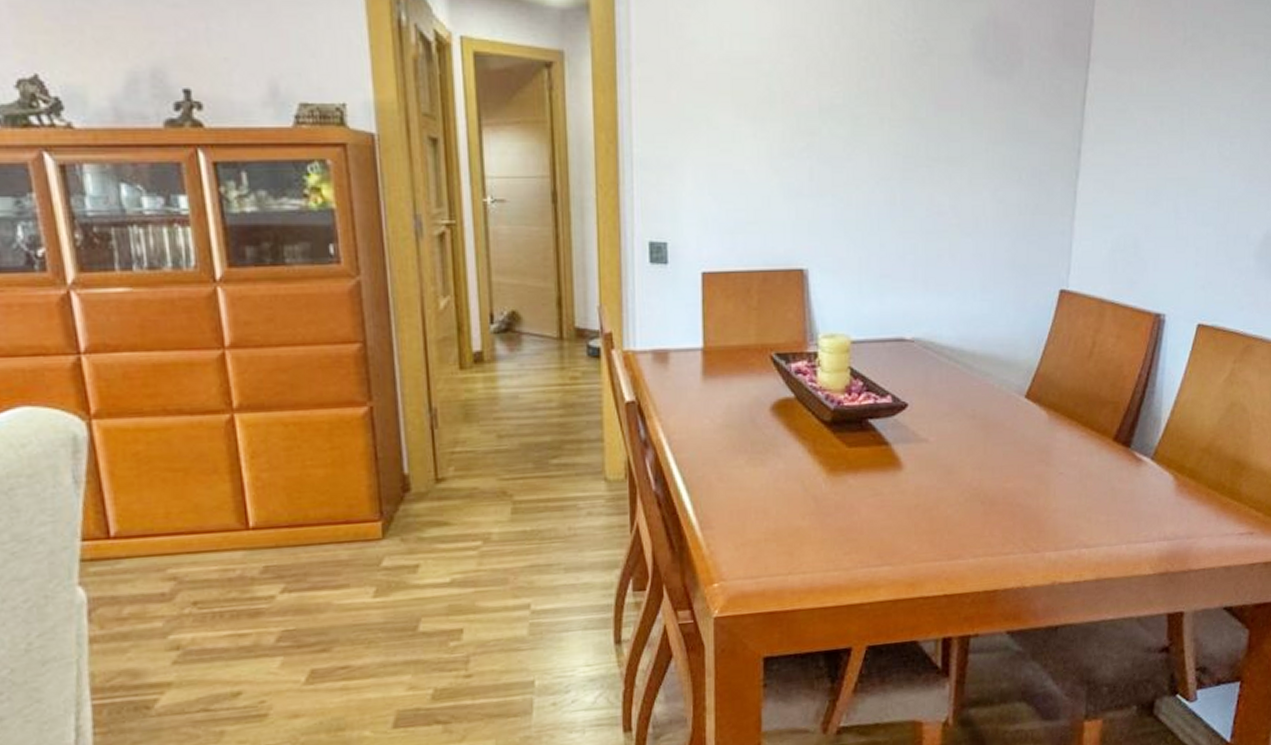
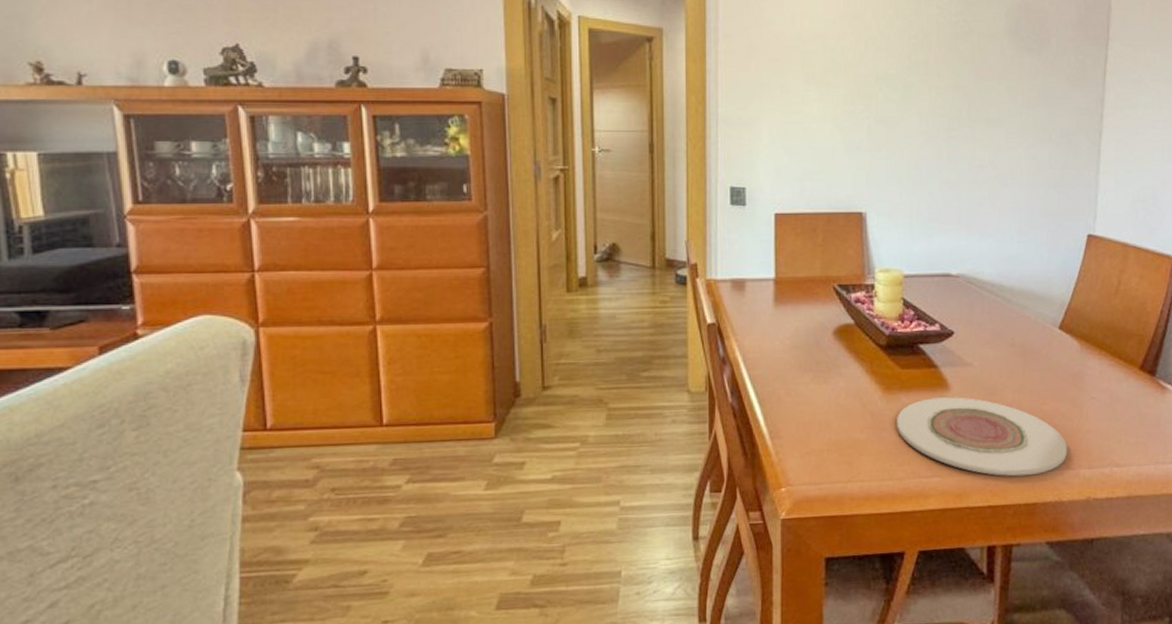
plate: none [842,476,1033,562] -> present [896,397,1068,477]

